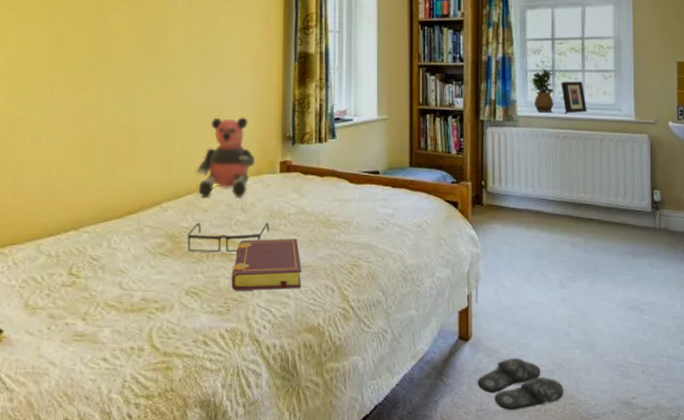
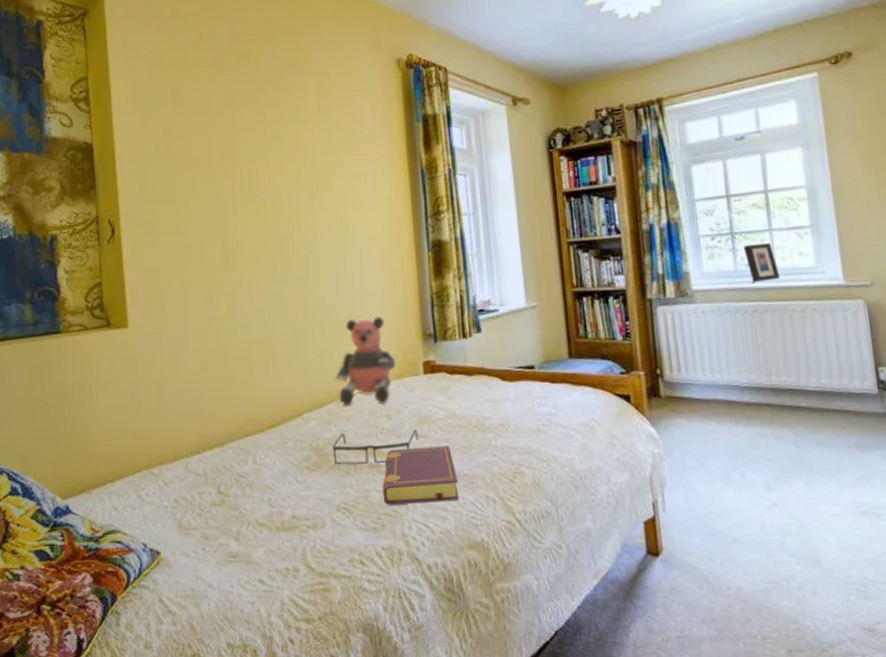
slippers: present [477,358,563,410] -> none [674,575,785,637]
potted plant: present [532,69,555,112] -> none [706,232,737,284]

